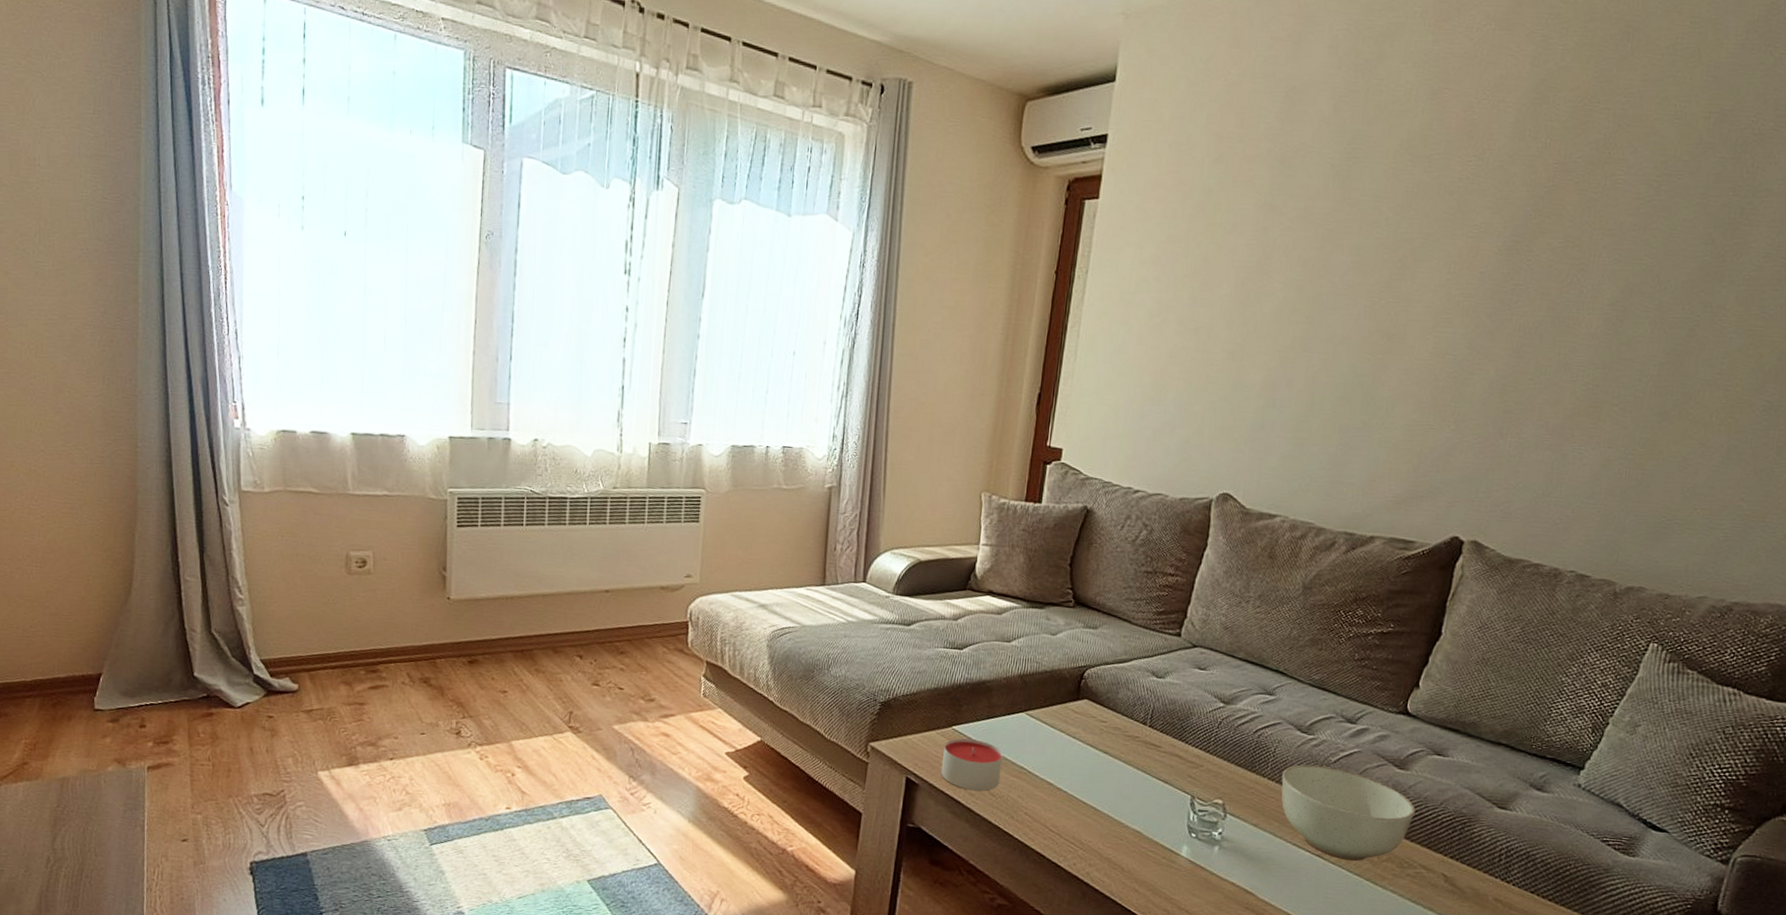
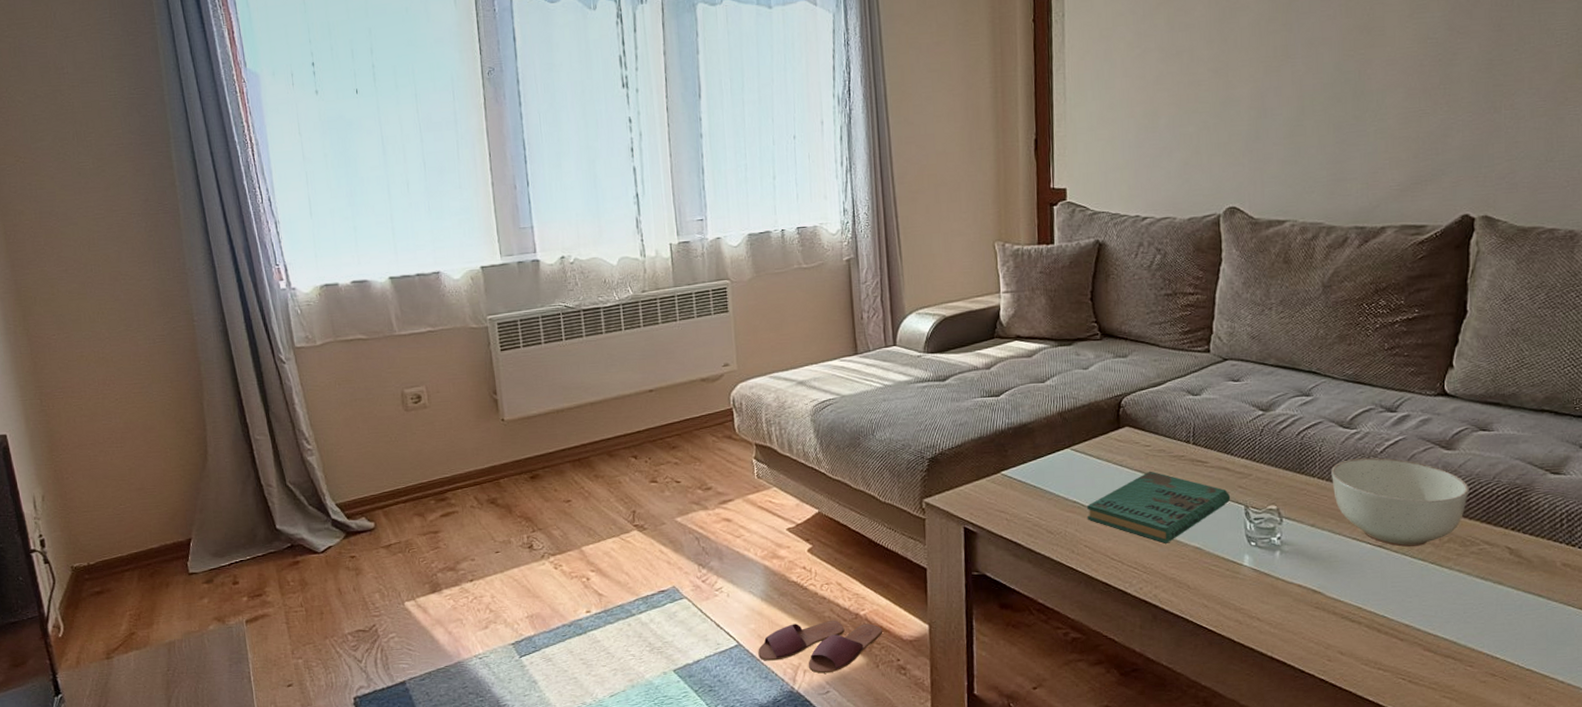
slippers: none [677,850,807,906] -> present [758,619,882,674]
candle: present [940,738,1003,791] -> none [996,481,1056,532]
book: none [1031,747,1179,823] -> present [1087,471,1231,544]

